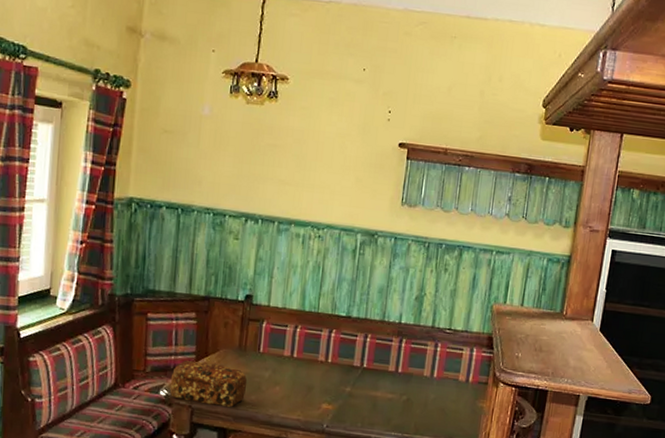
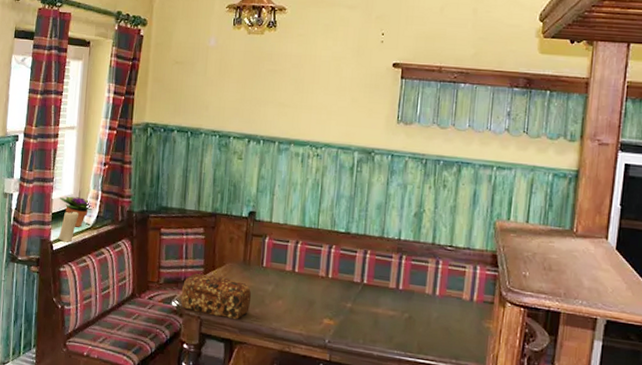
potted flower: none [26,277,69,313] -> present [59,196,94,227]
candle: none [26,293,52,329] -> present [58,210,79,243]

